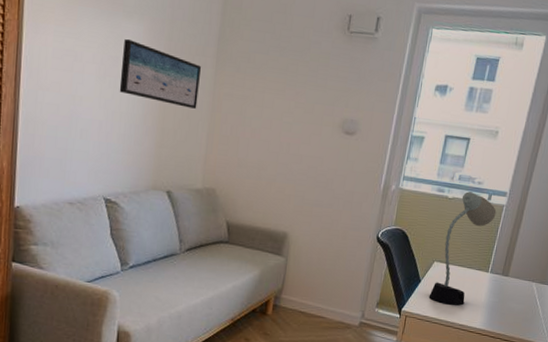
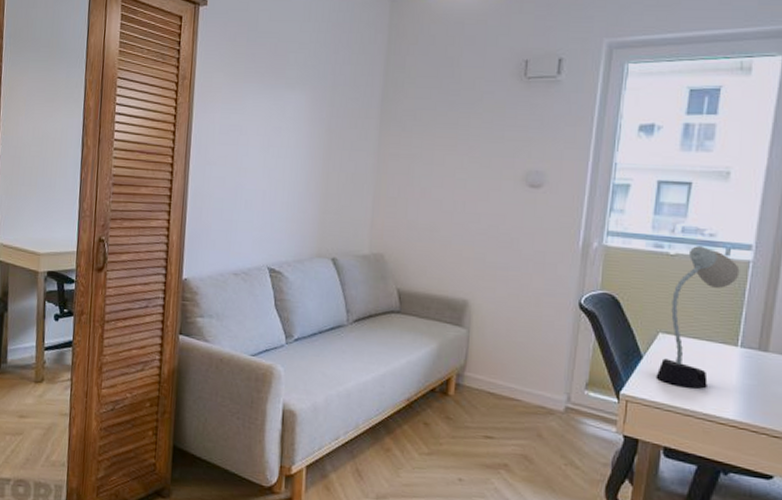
wall art: present [119,38,201,109] -> none [282,109,364,172]

